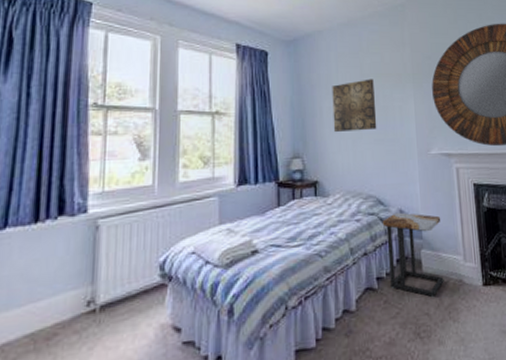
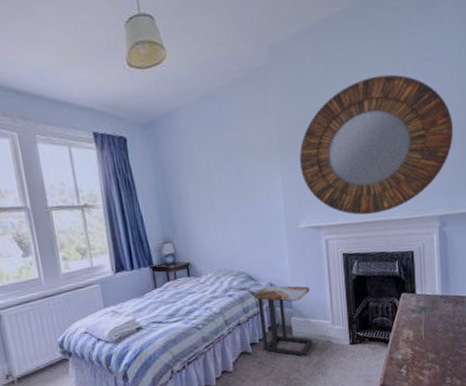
wall art: present [332,79,377,133] -> none [195,155,244,215]

